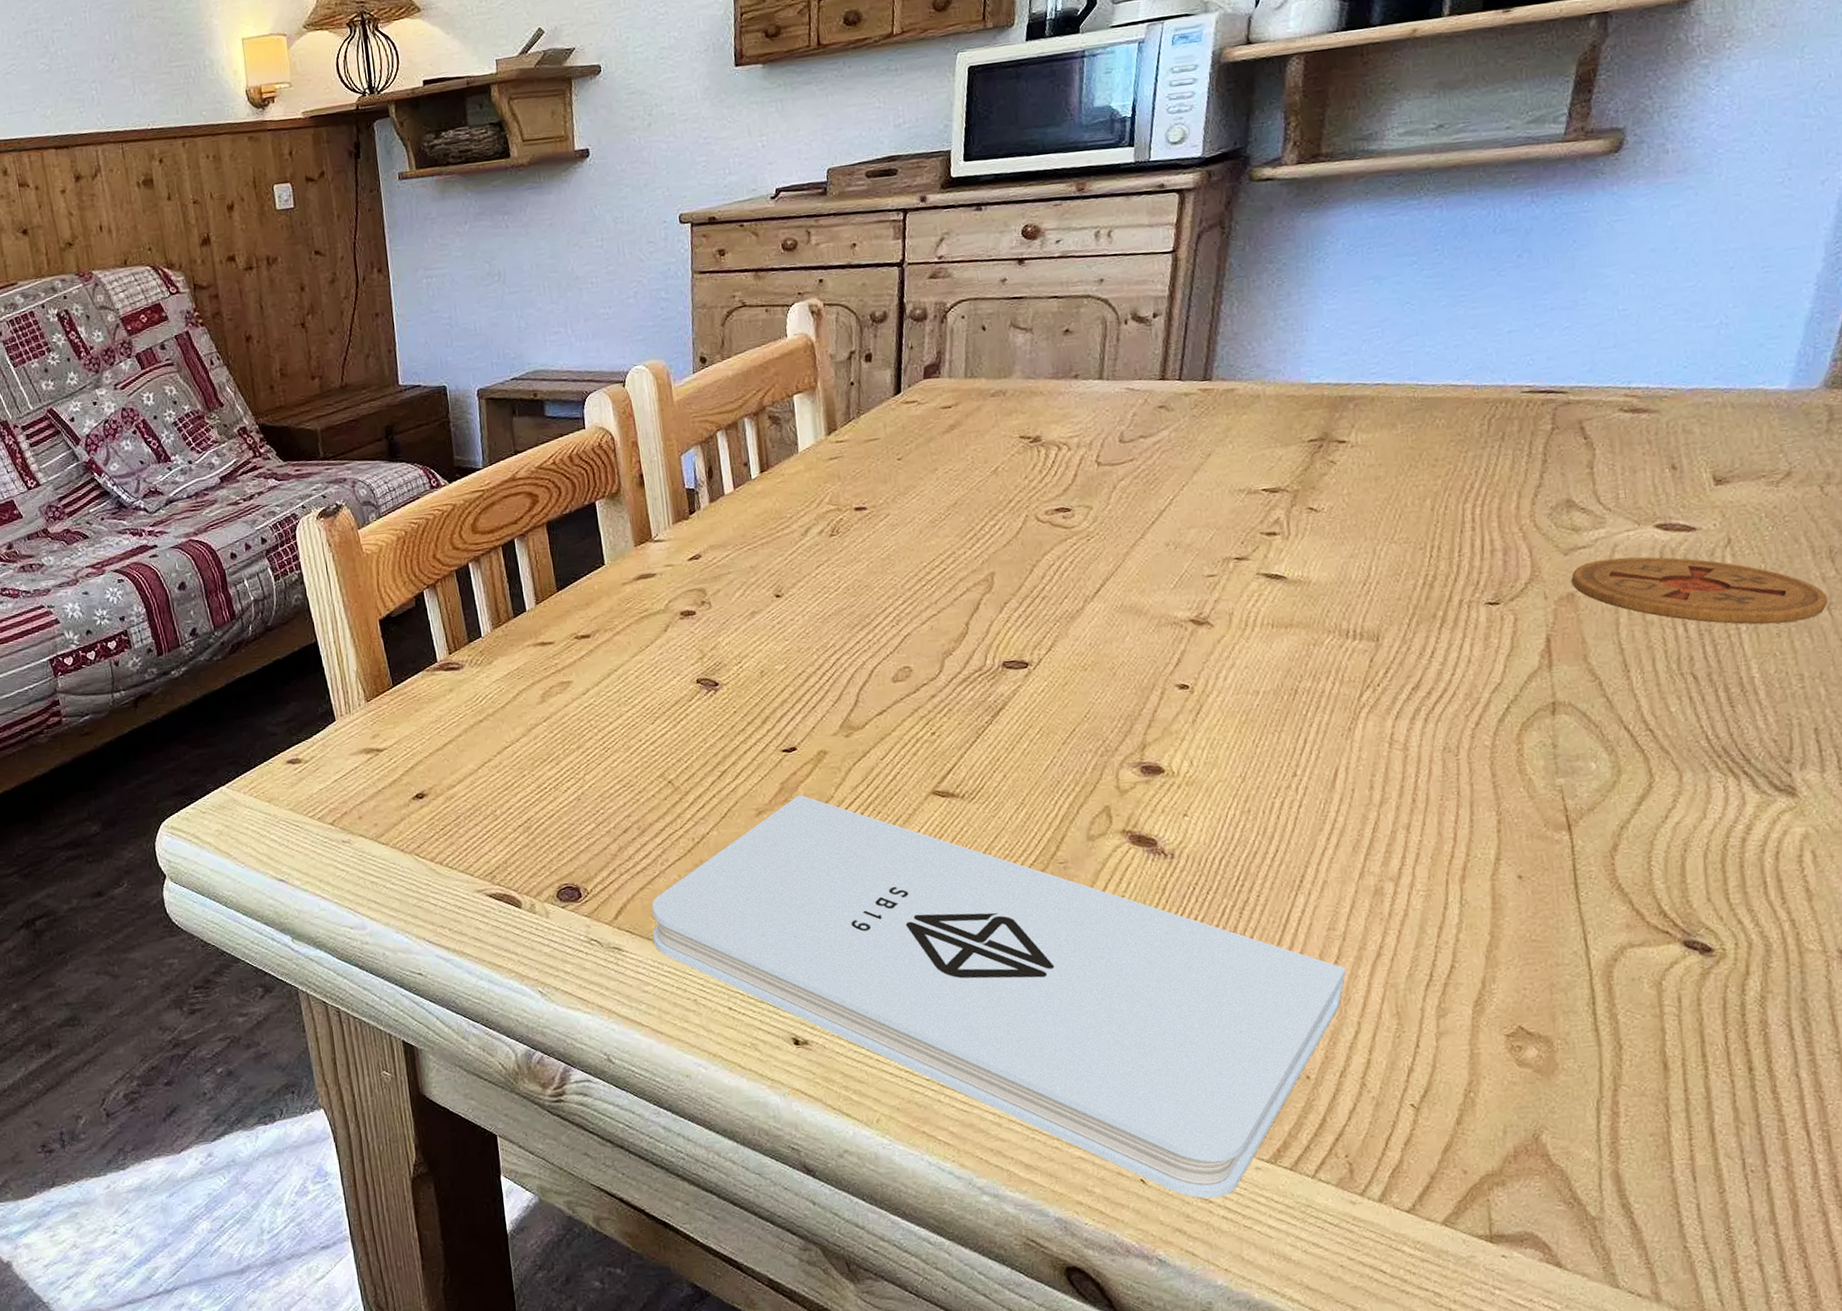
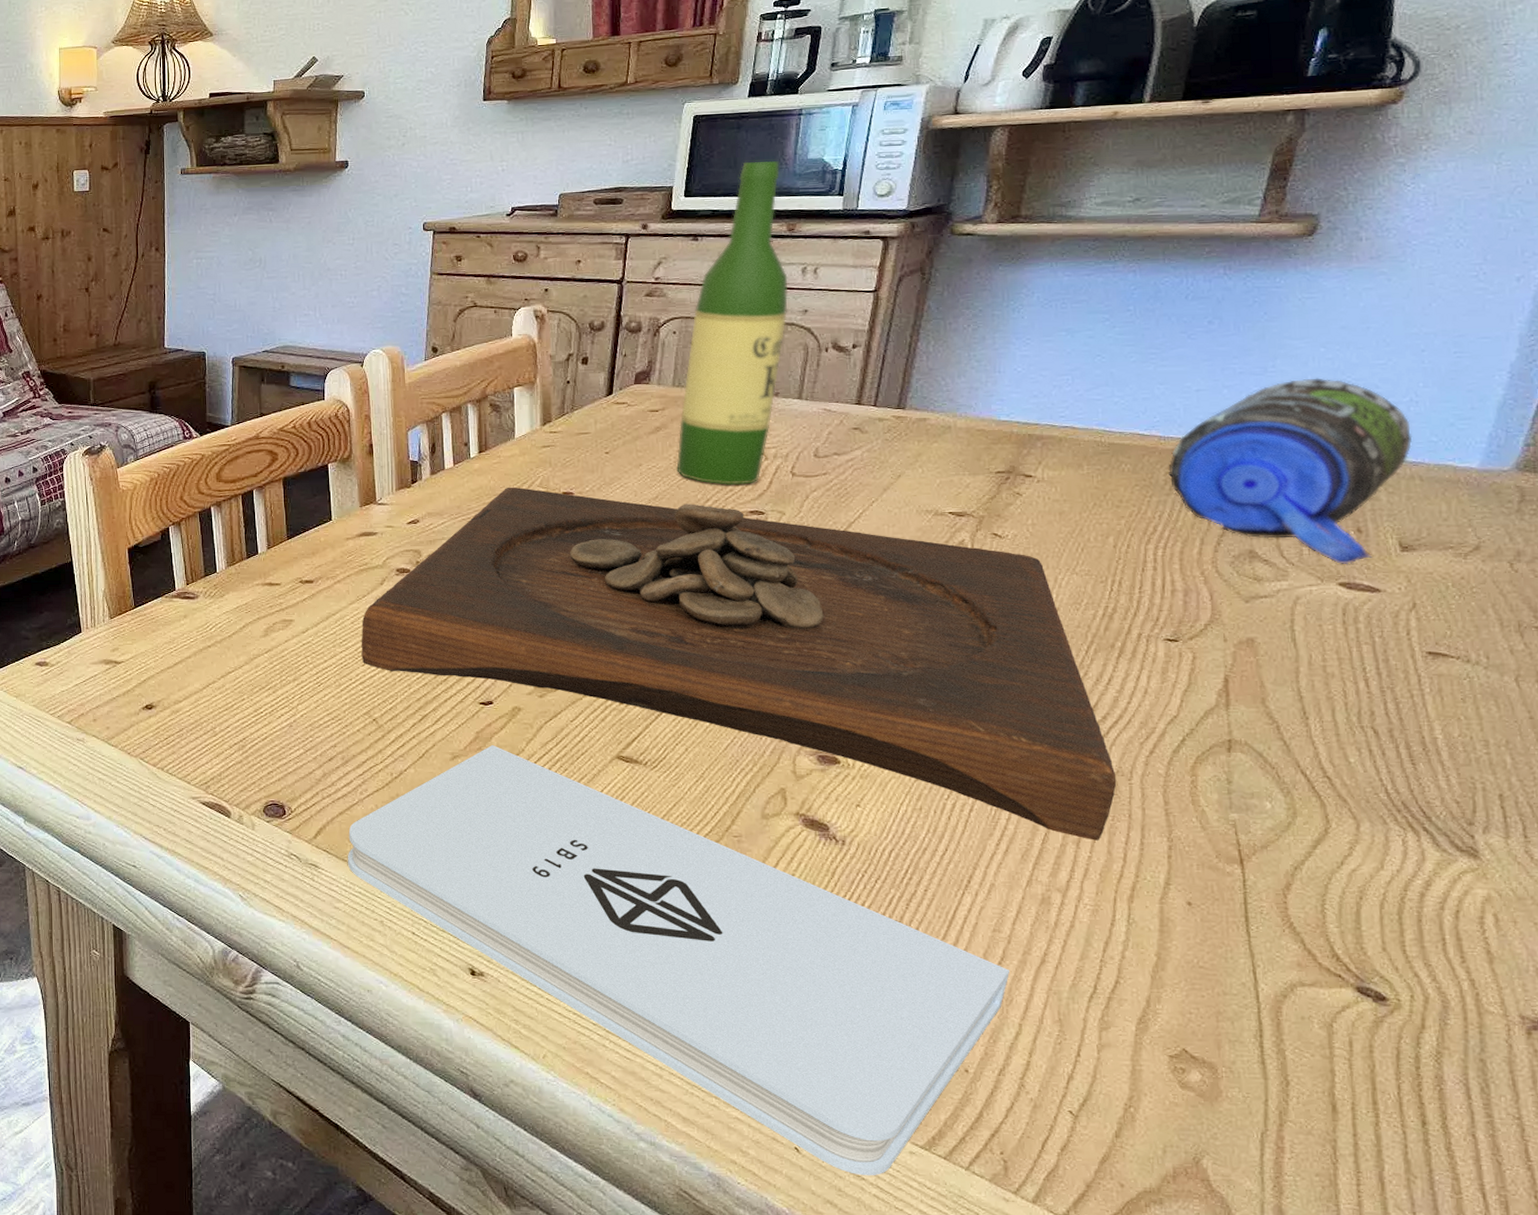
wooden tray: none [647,506,1444,823] -> present [361,487,1117,841]
wine bottle: none [974,112,1083,483] -> present [676,161,789,485]
water bottle: none [1482,307,1724,505] -> present [1167,378,1413,565]
coaster: present [1571,556,1828,625] -> none [1251,610,1516,689]

